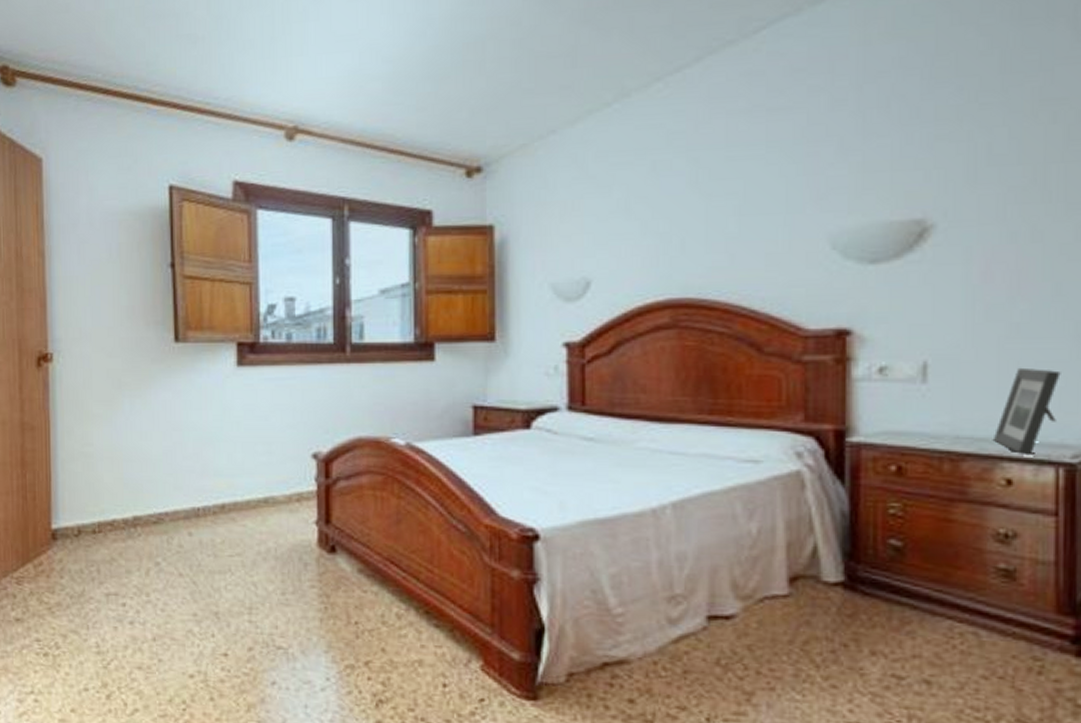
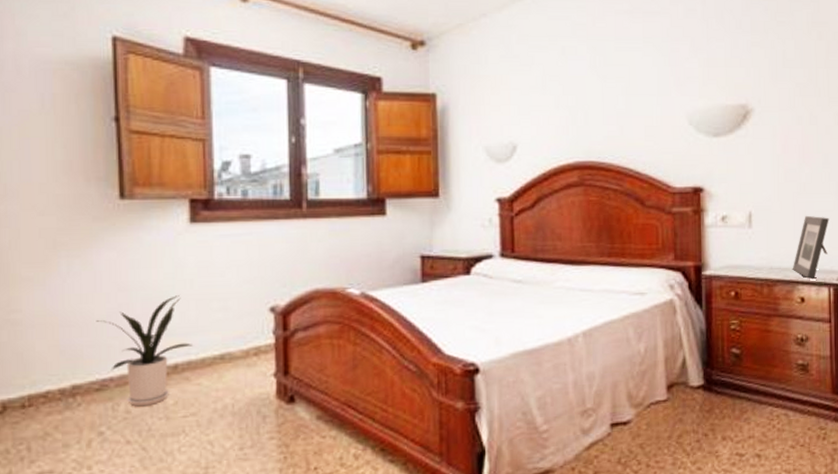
house plant: none [154,437,238,542] -> present [96,295,192,407]

